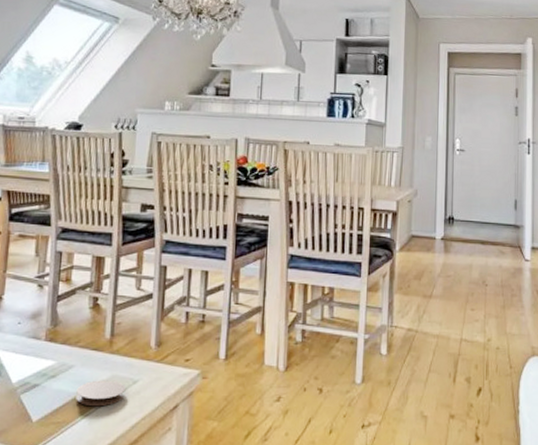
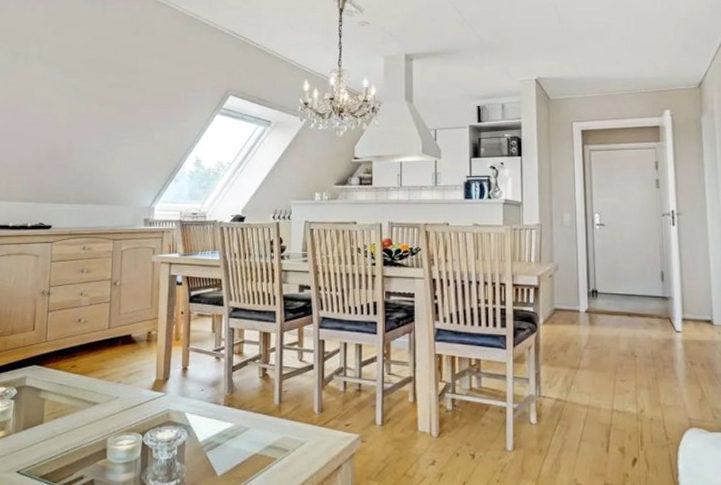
coaster: present [76,380,126,407] -> none [252,441,294,465]

